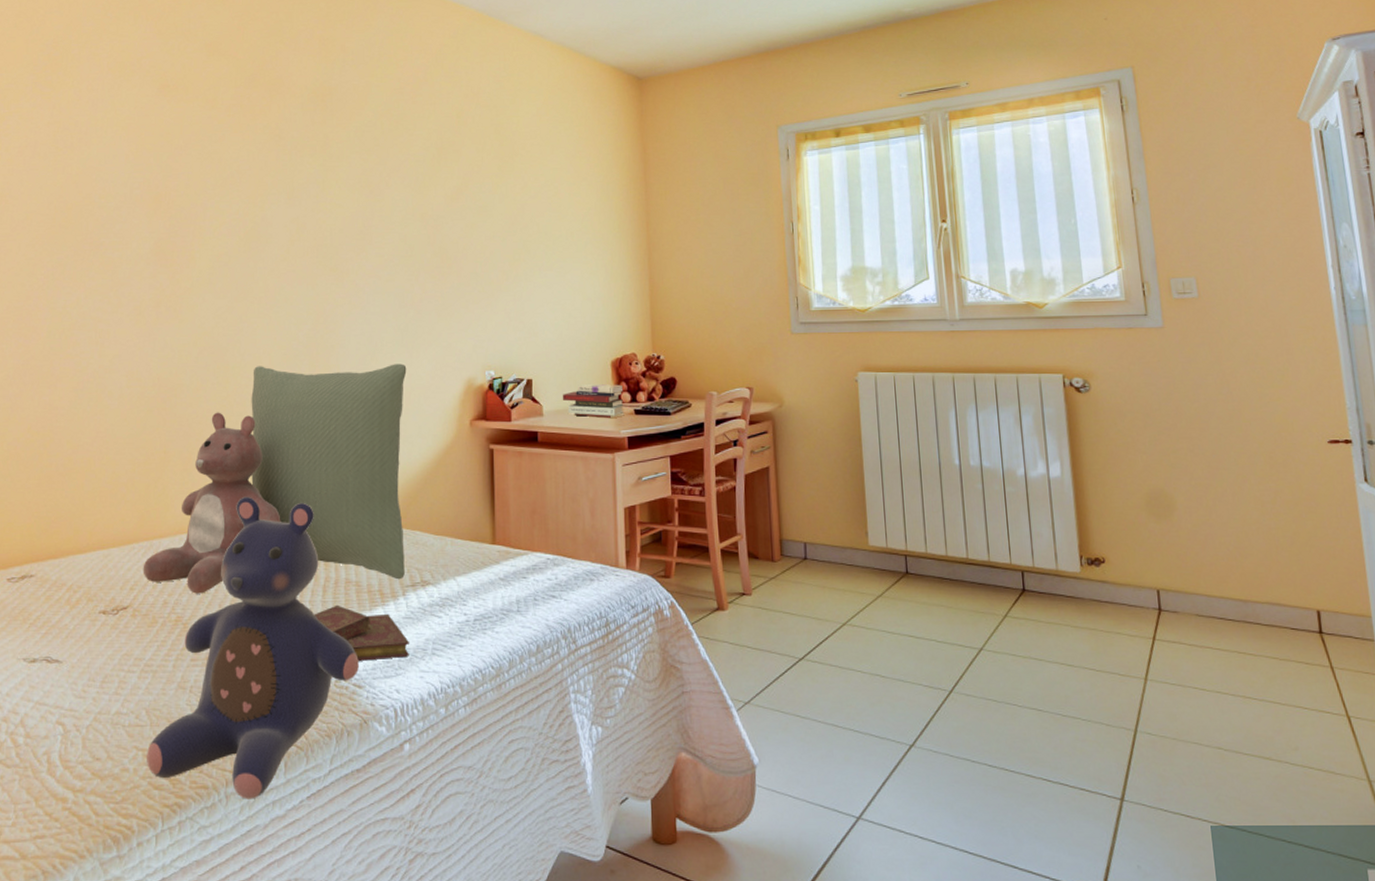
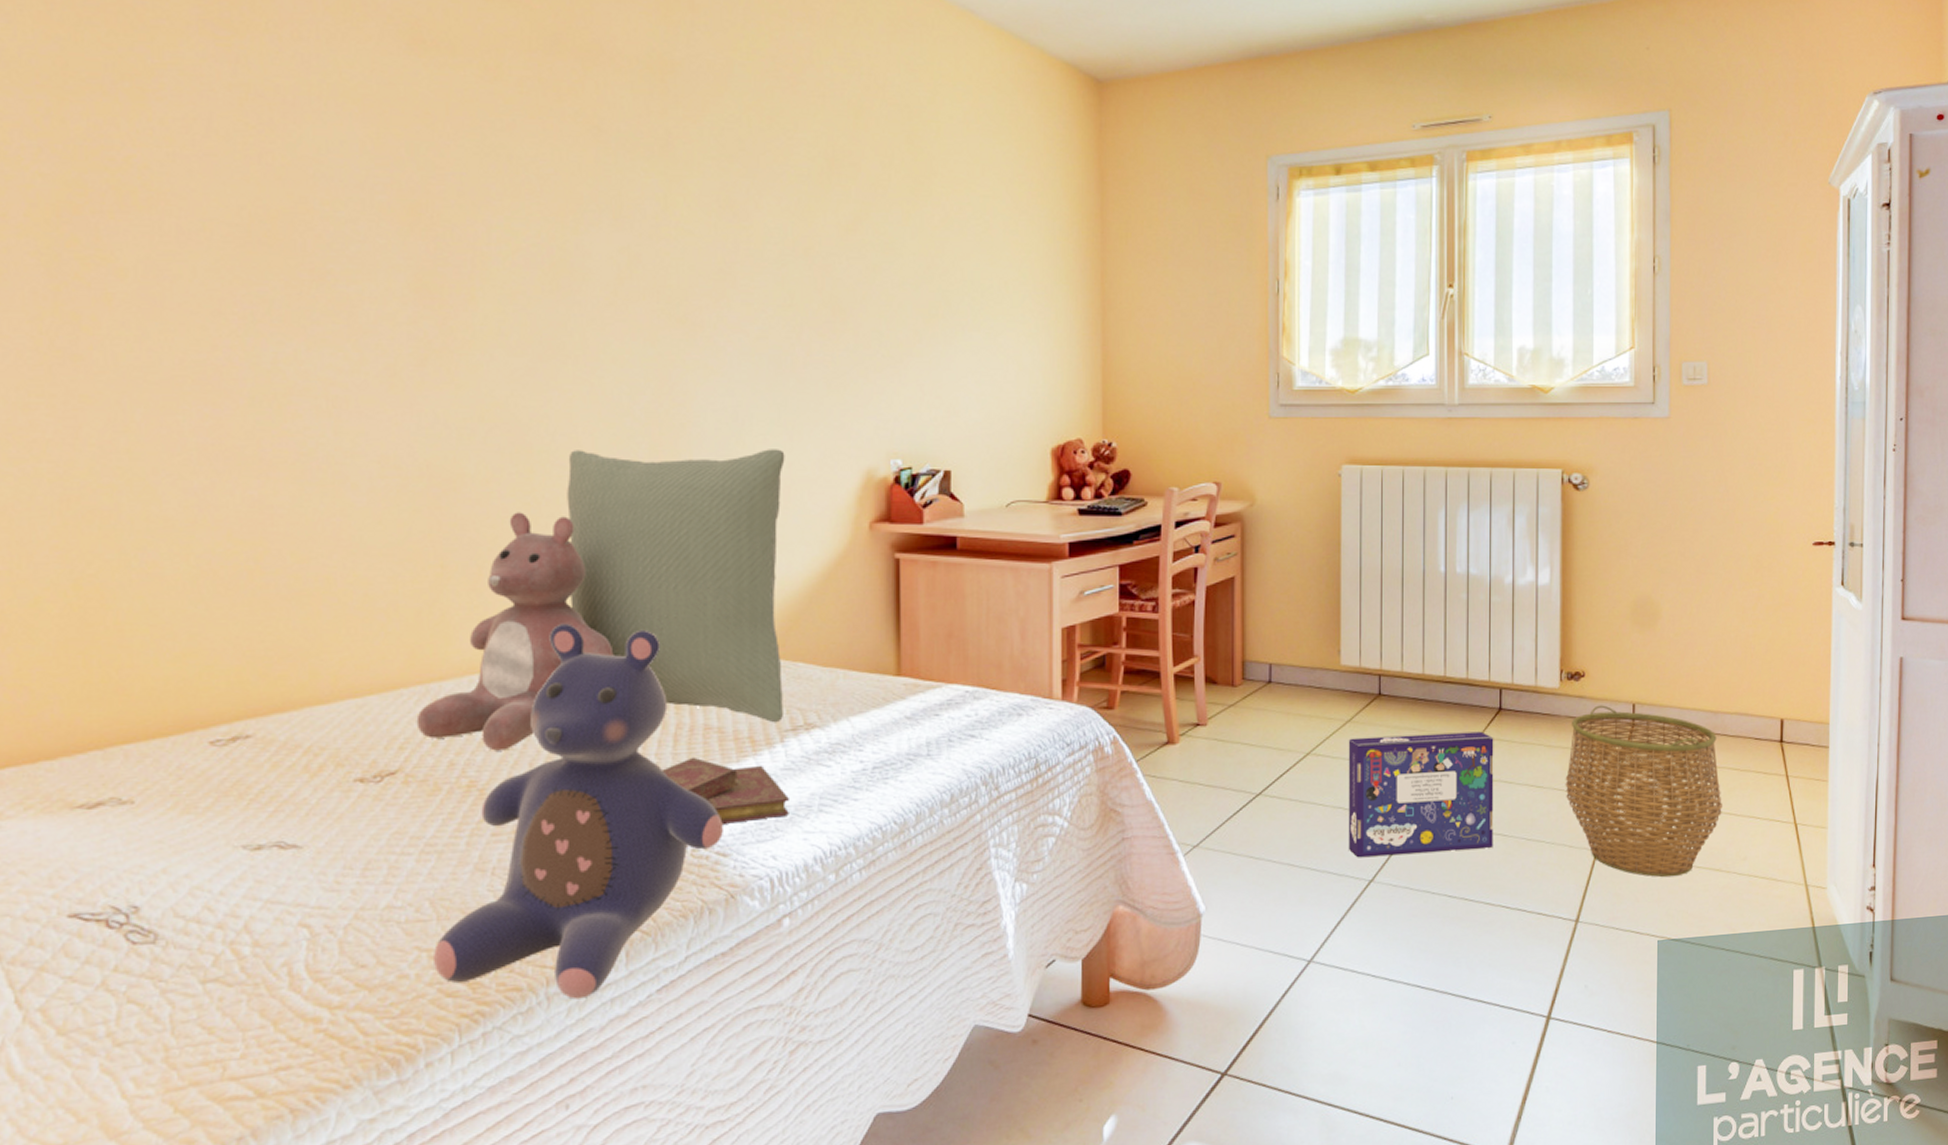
books: present [562,383,625,419] -> none [988,476,1066,520]
toy box: none [880,610,1029,722] -> present [1348,731,1494,857]
basket: none [1095,590,1265,761] -> present [1565,705,1722,877]

